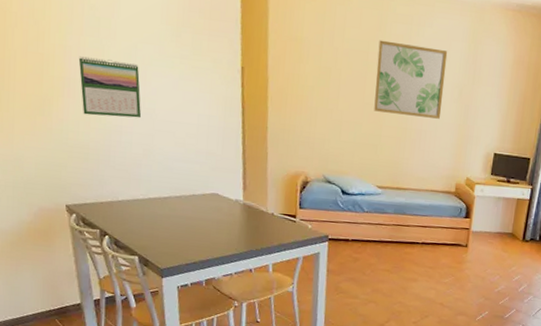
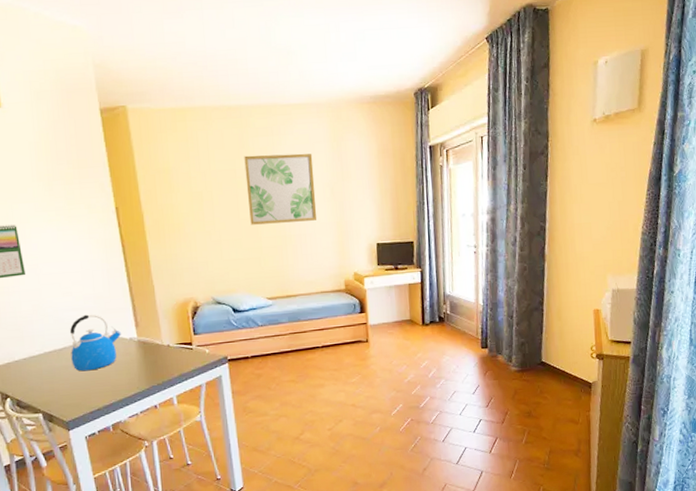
kettle: none [174,168,228,224] -> present [70,314,121,372]

